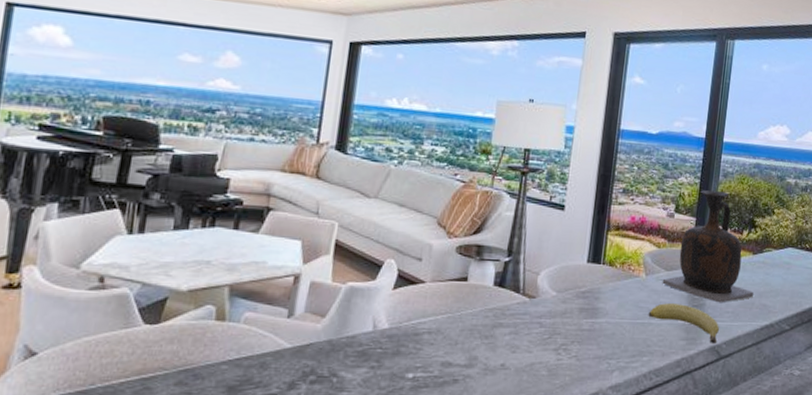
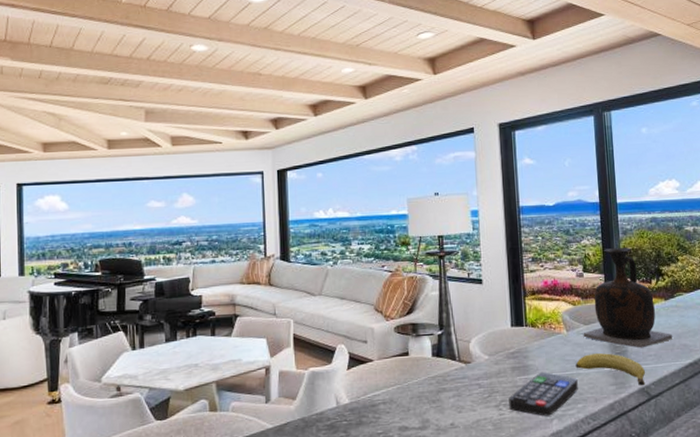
remote control: none [569,317,648,367] -> present [509,371,578,416]

